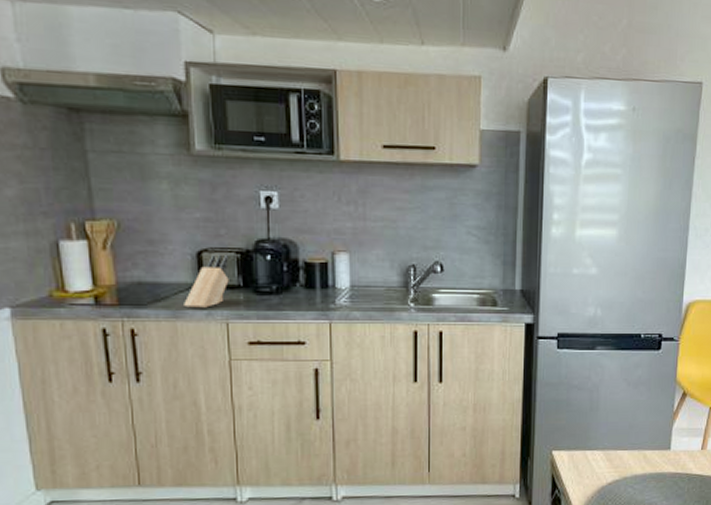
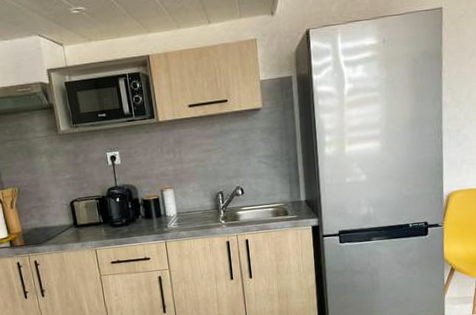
knife block: present [184,254,229,308] -> none [66,201,94,242]

